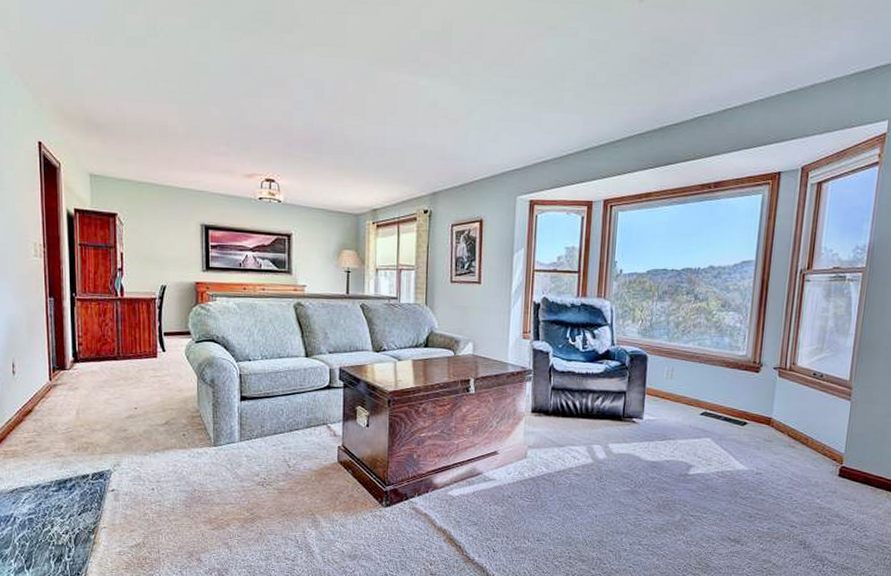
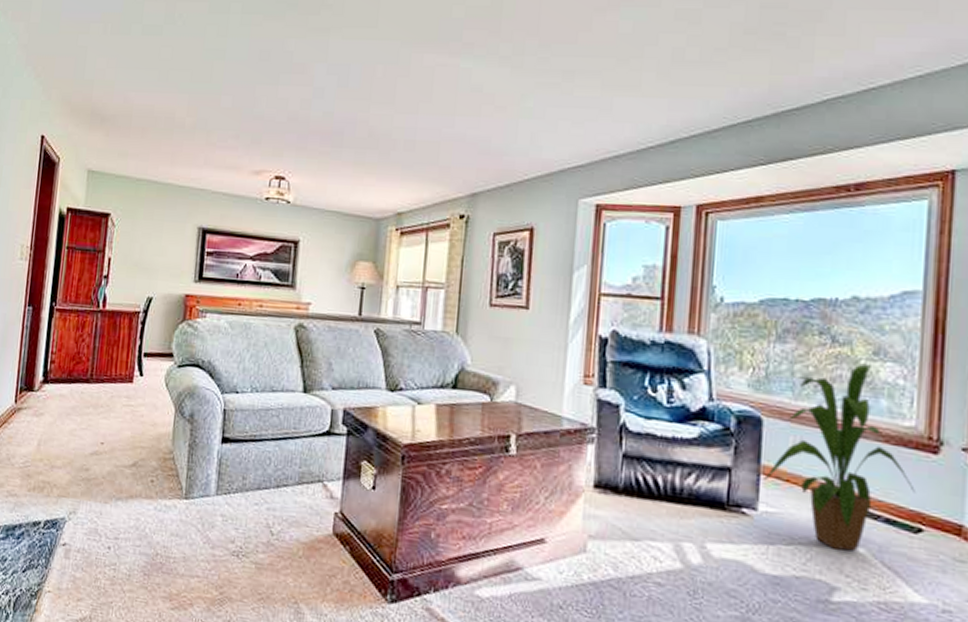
house plant: none [648,313,744,441] -> present [764,364,915,551]

